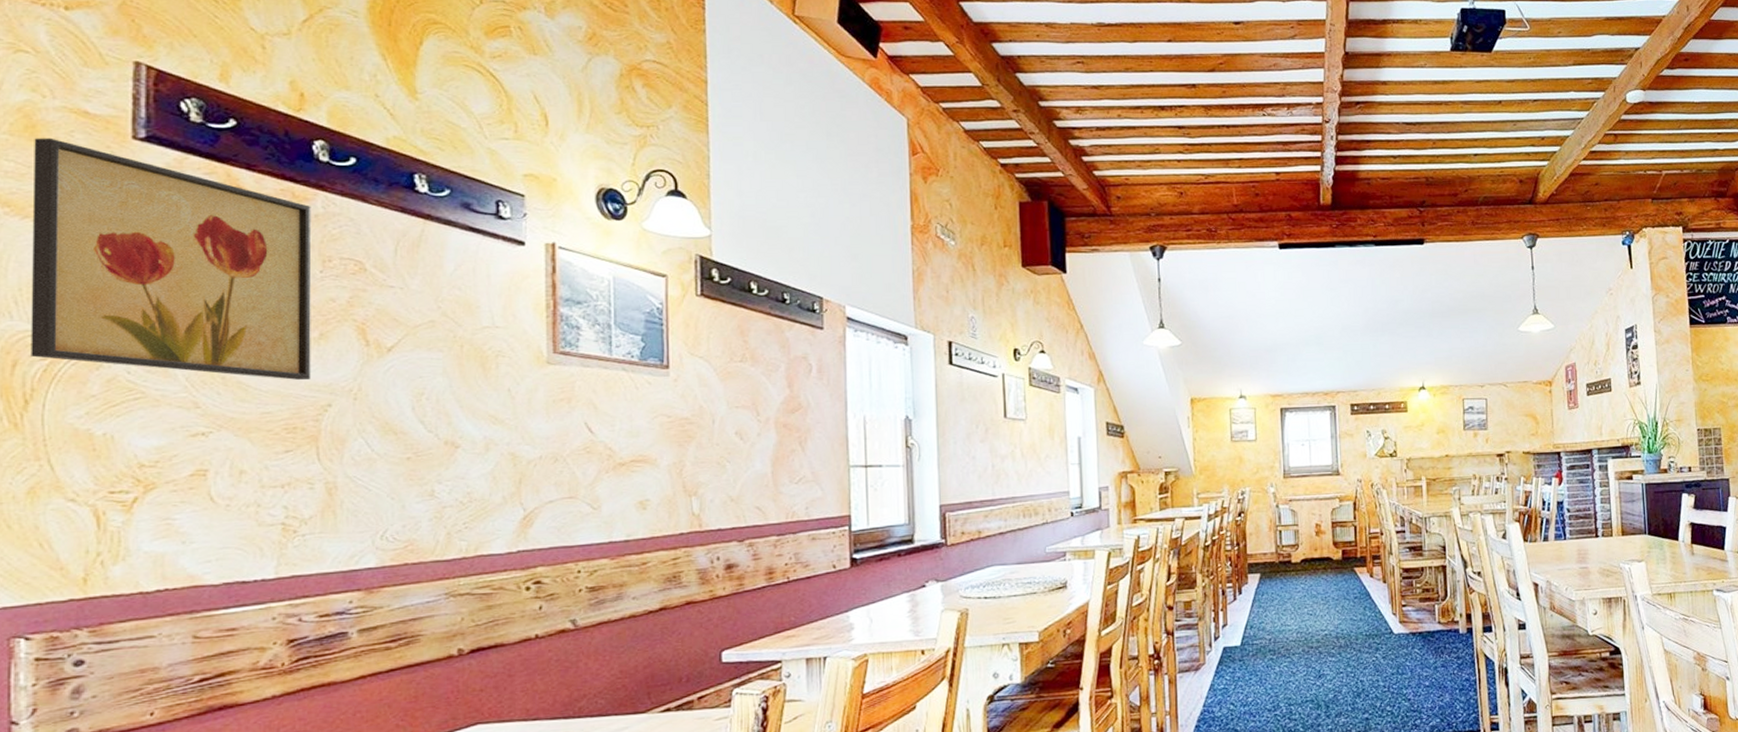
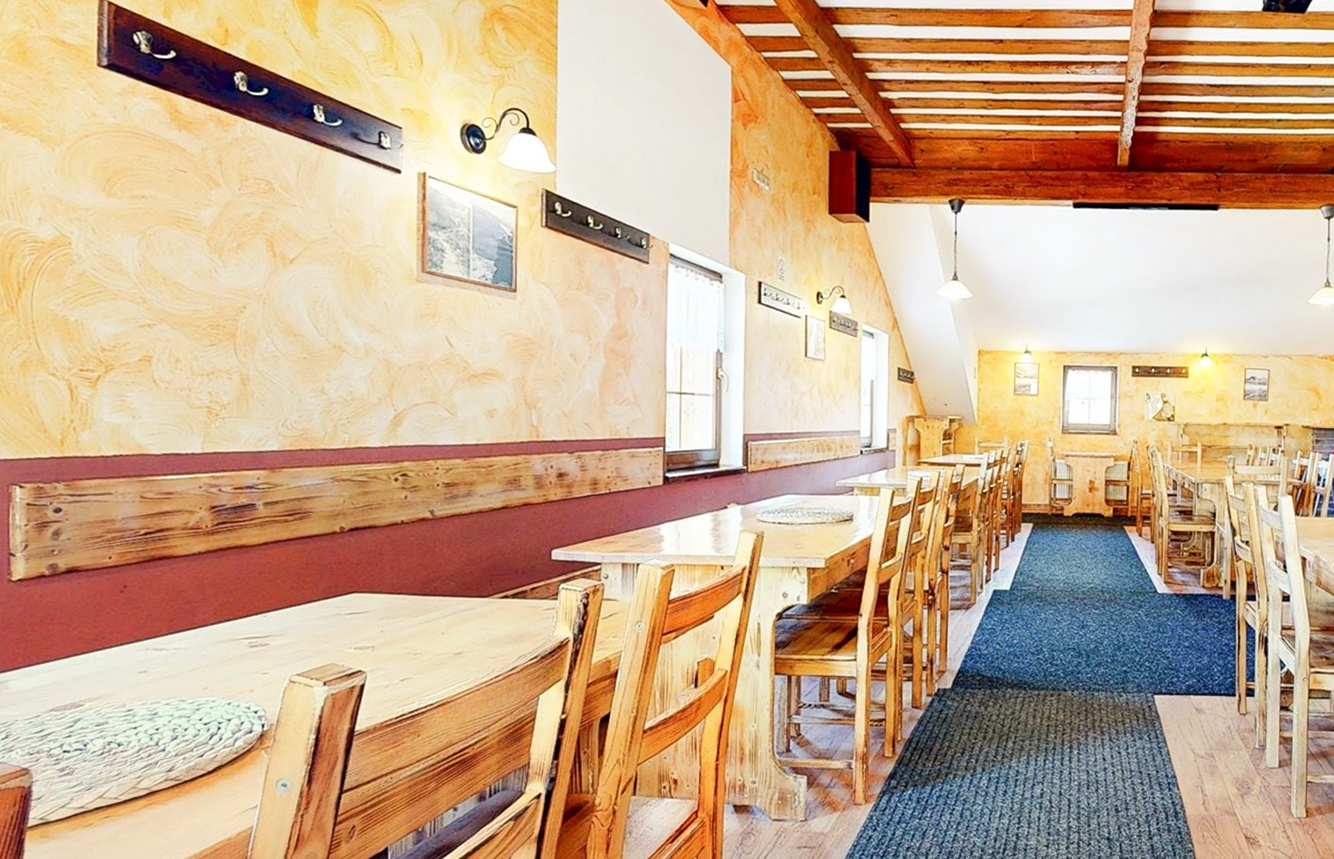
wall art: present [31,138,312,381] -> none [23,63,233,285]

